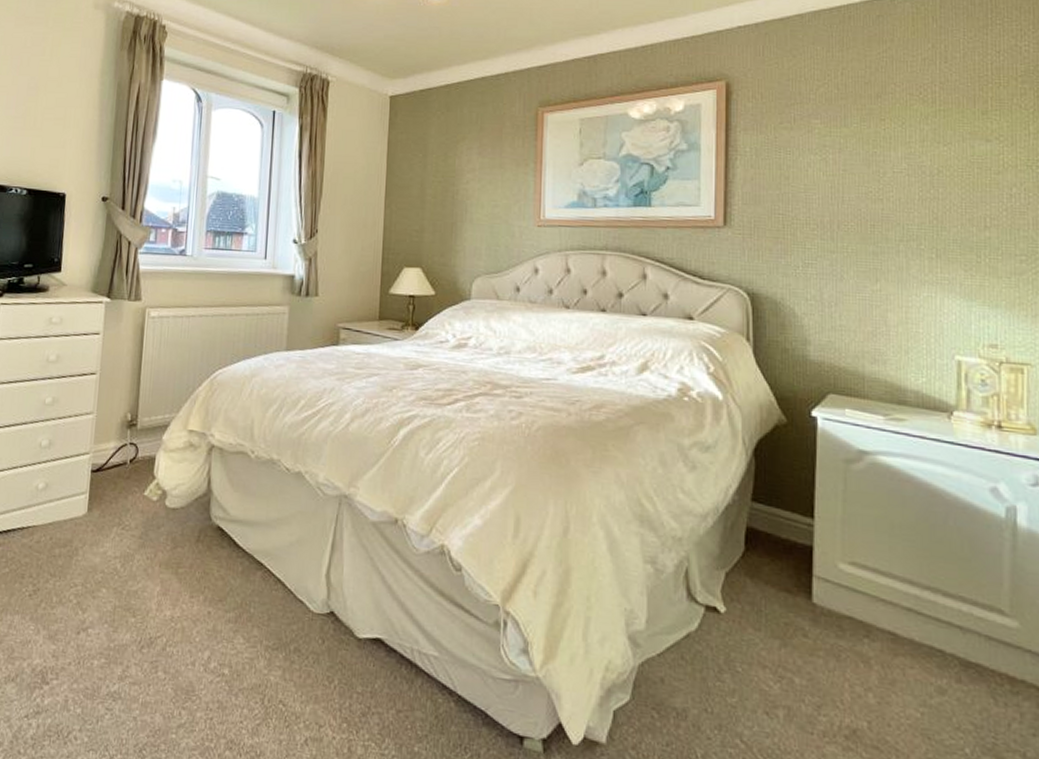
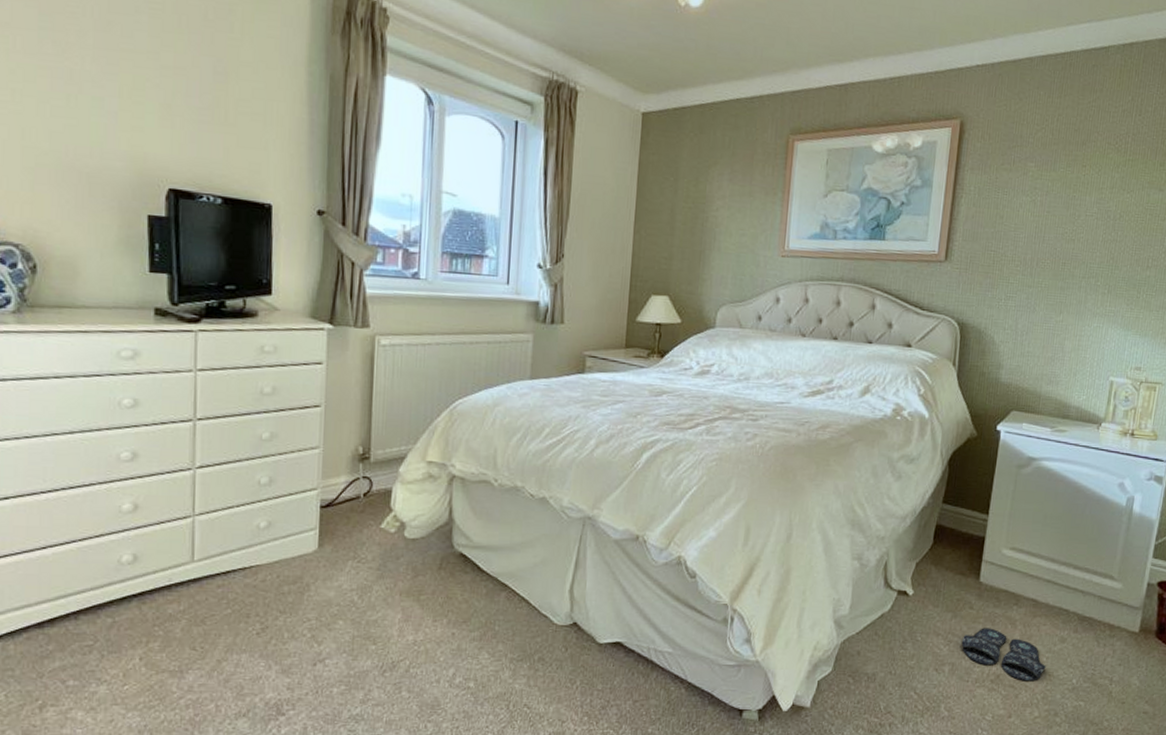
slippers: none [797,663,922,745] -> present [961,628,1046,682]

